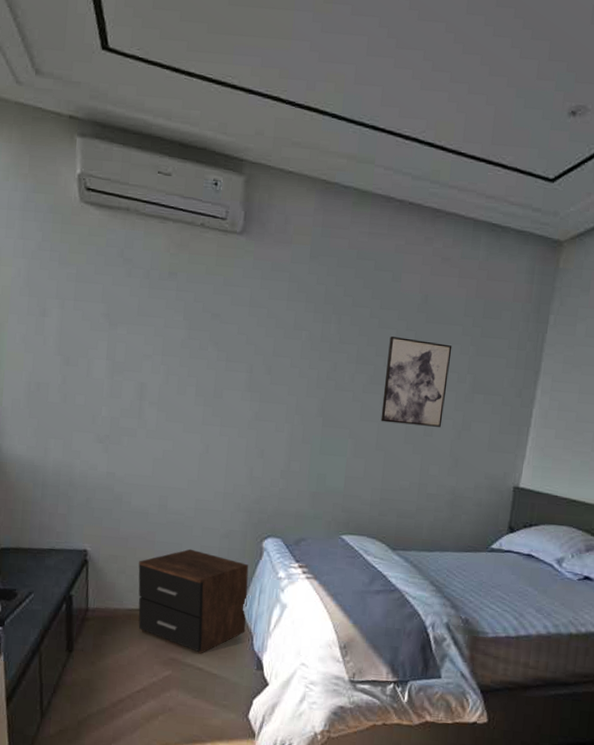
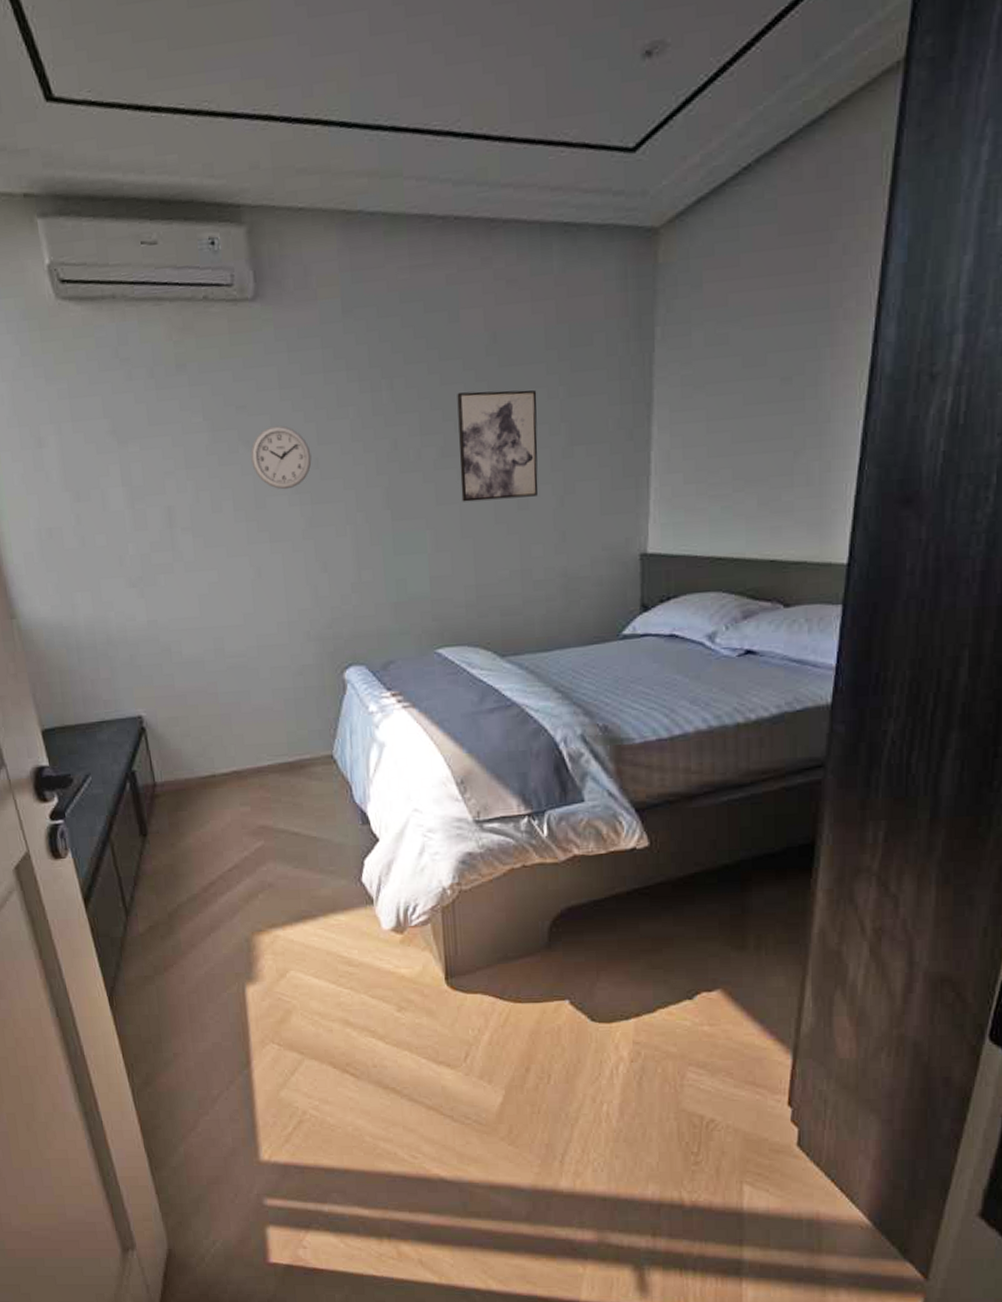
nightstand: present [138,548,249,654] -> none [203,695,342,816]
wall clock: none [216,334,266,387] -> present [250,425,312,490]

